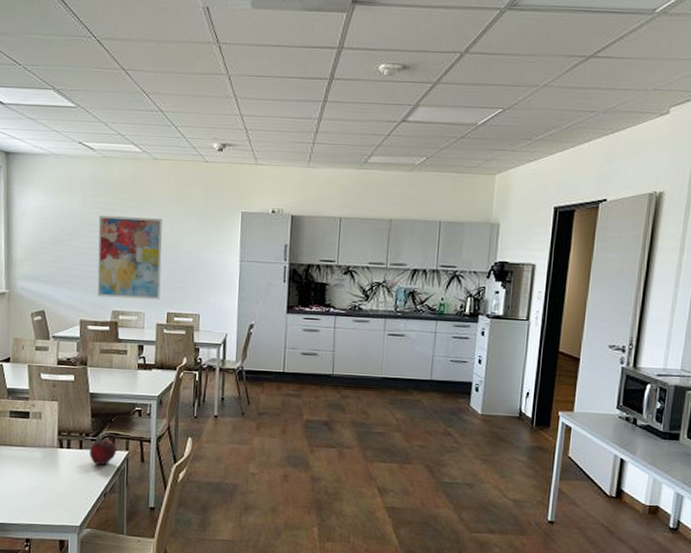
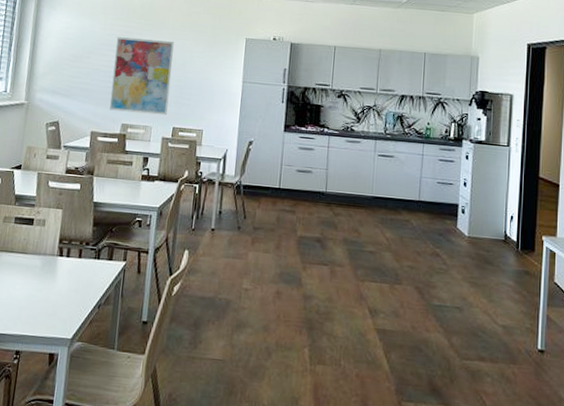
fruit: present [90,439,117,465] -> none [88,249,115,275]

